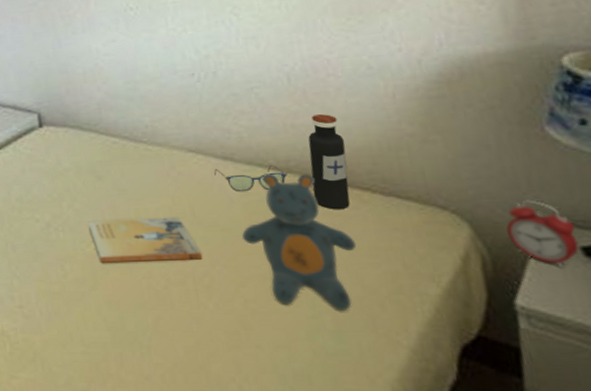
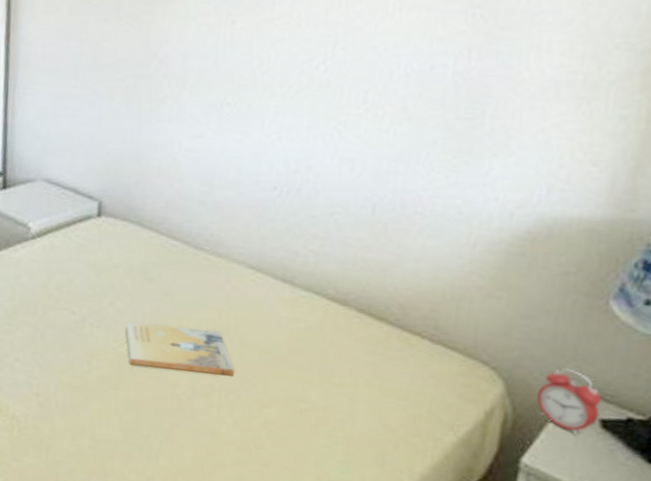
glasses: present [214,164,288,192] -> none [269,290,343,319]
stuffed animal: present [242,173,357,310] -> none [278,303,390,445]
water bottle: present [308,114,350,210] -> none [362,251,411,350]

